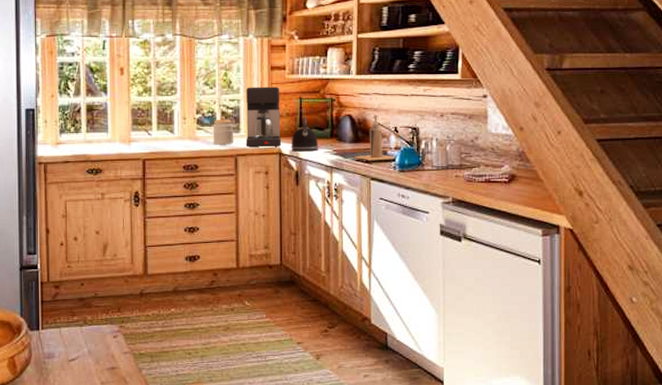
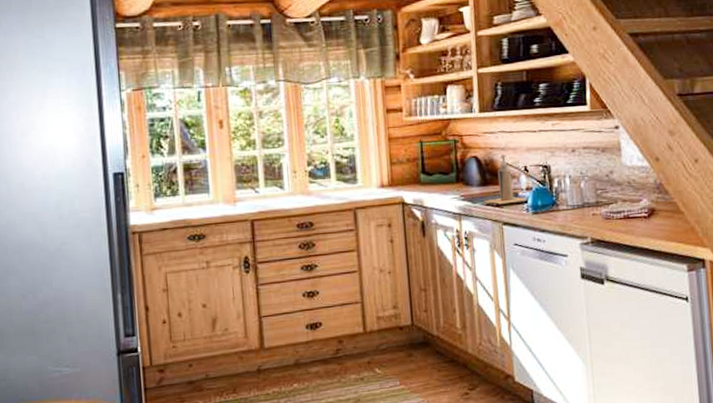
jar: present [213,115,234,145] -> none [326,166,352,199]
coffee maker: present [246,86,282,147] -> none [361,130,404,198]
kettle: present [291,117,319,152] -> none [414,161,445,200]

